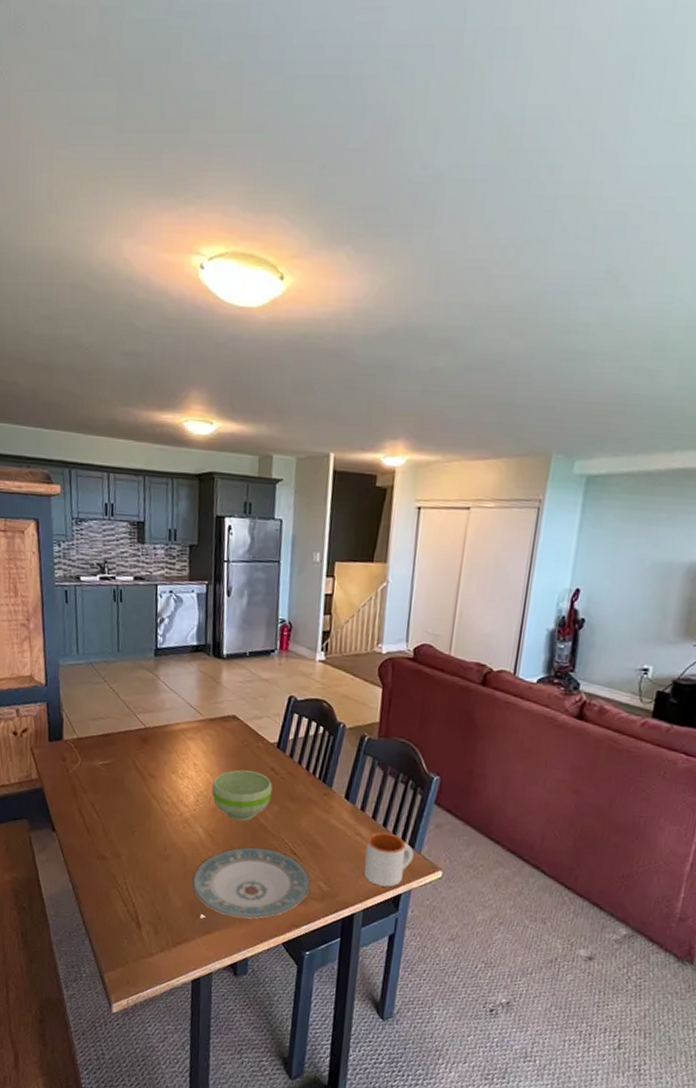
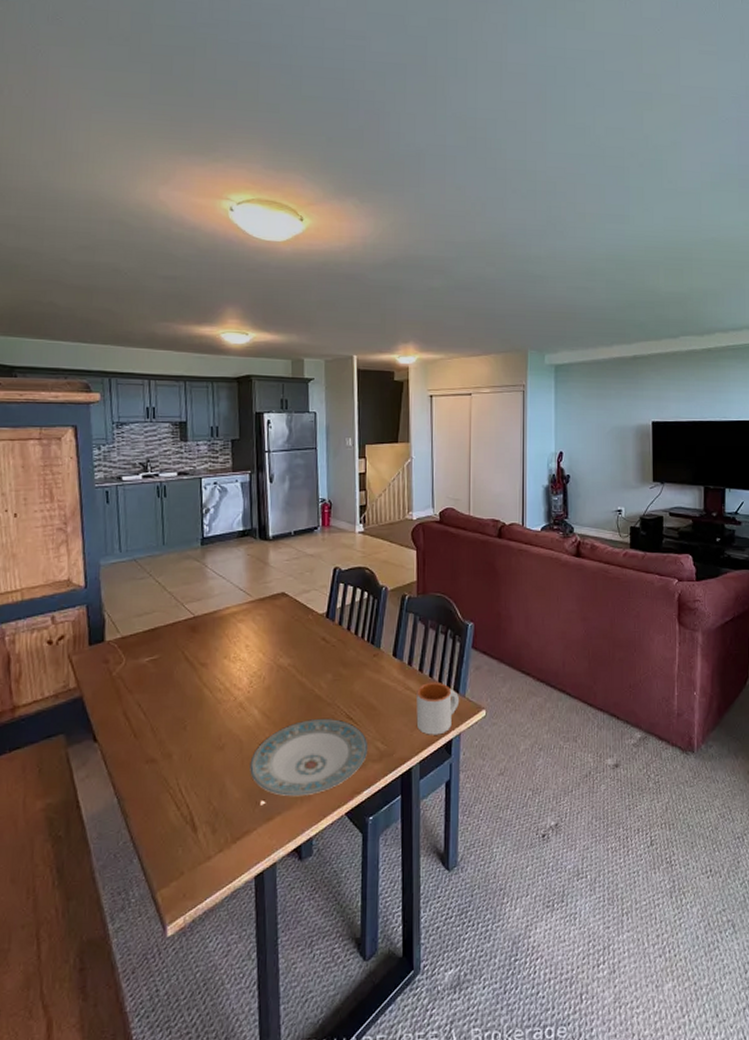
bowl: present [211,769,273,821] -> none [265,644,325,696]

